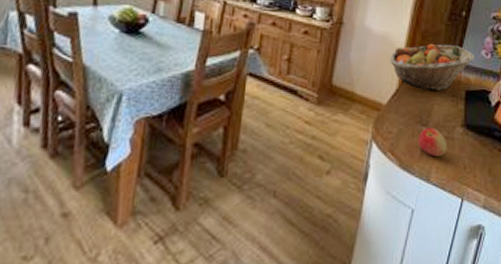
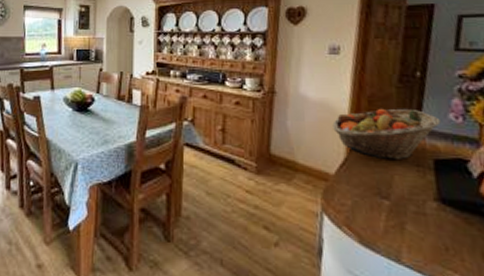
apple: present [418,127,447,156] -> none [379,200,419,234]

